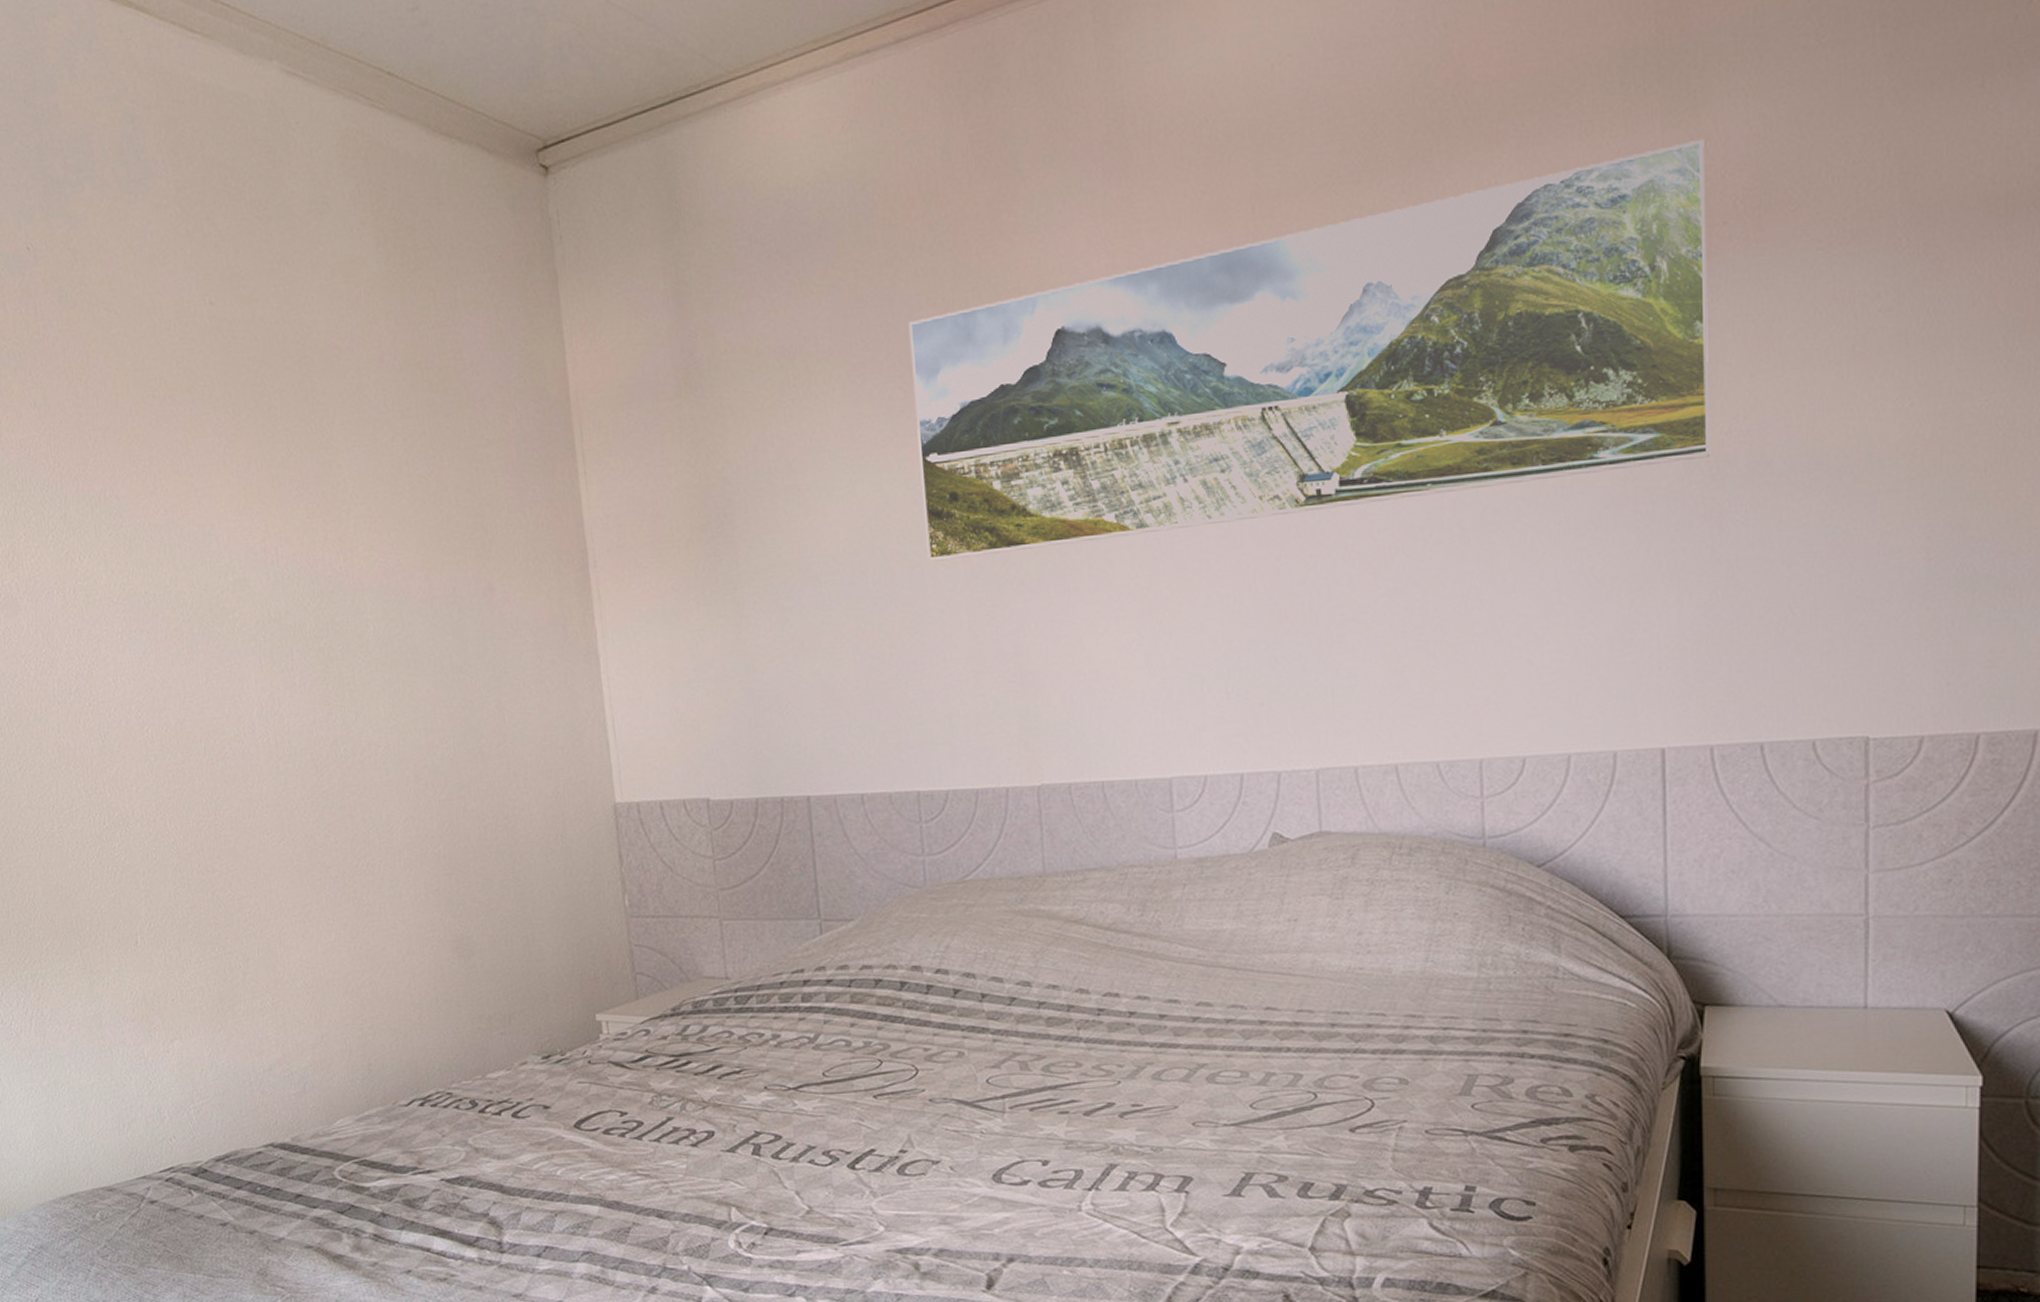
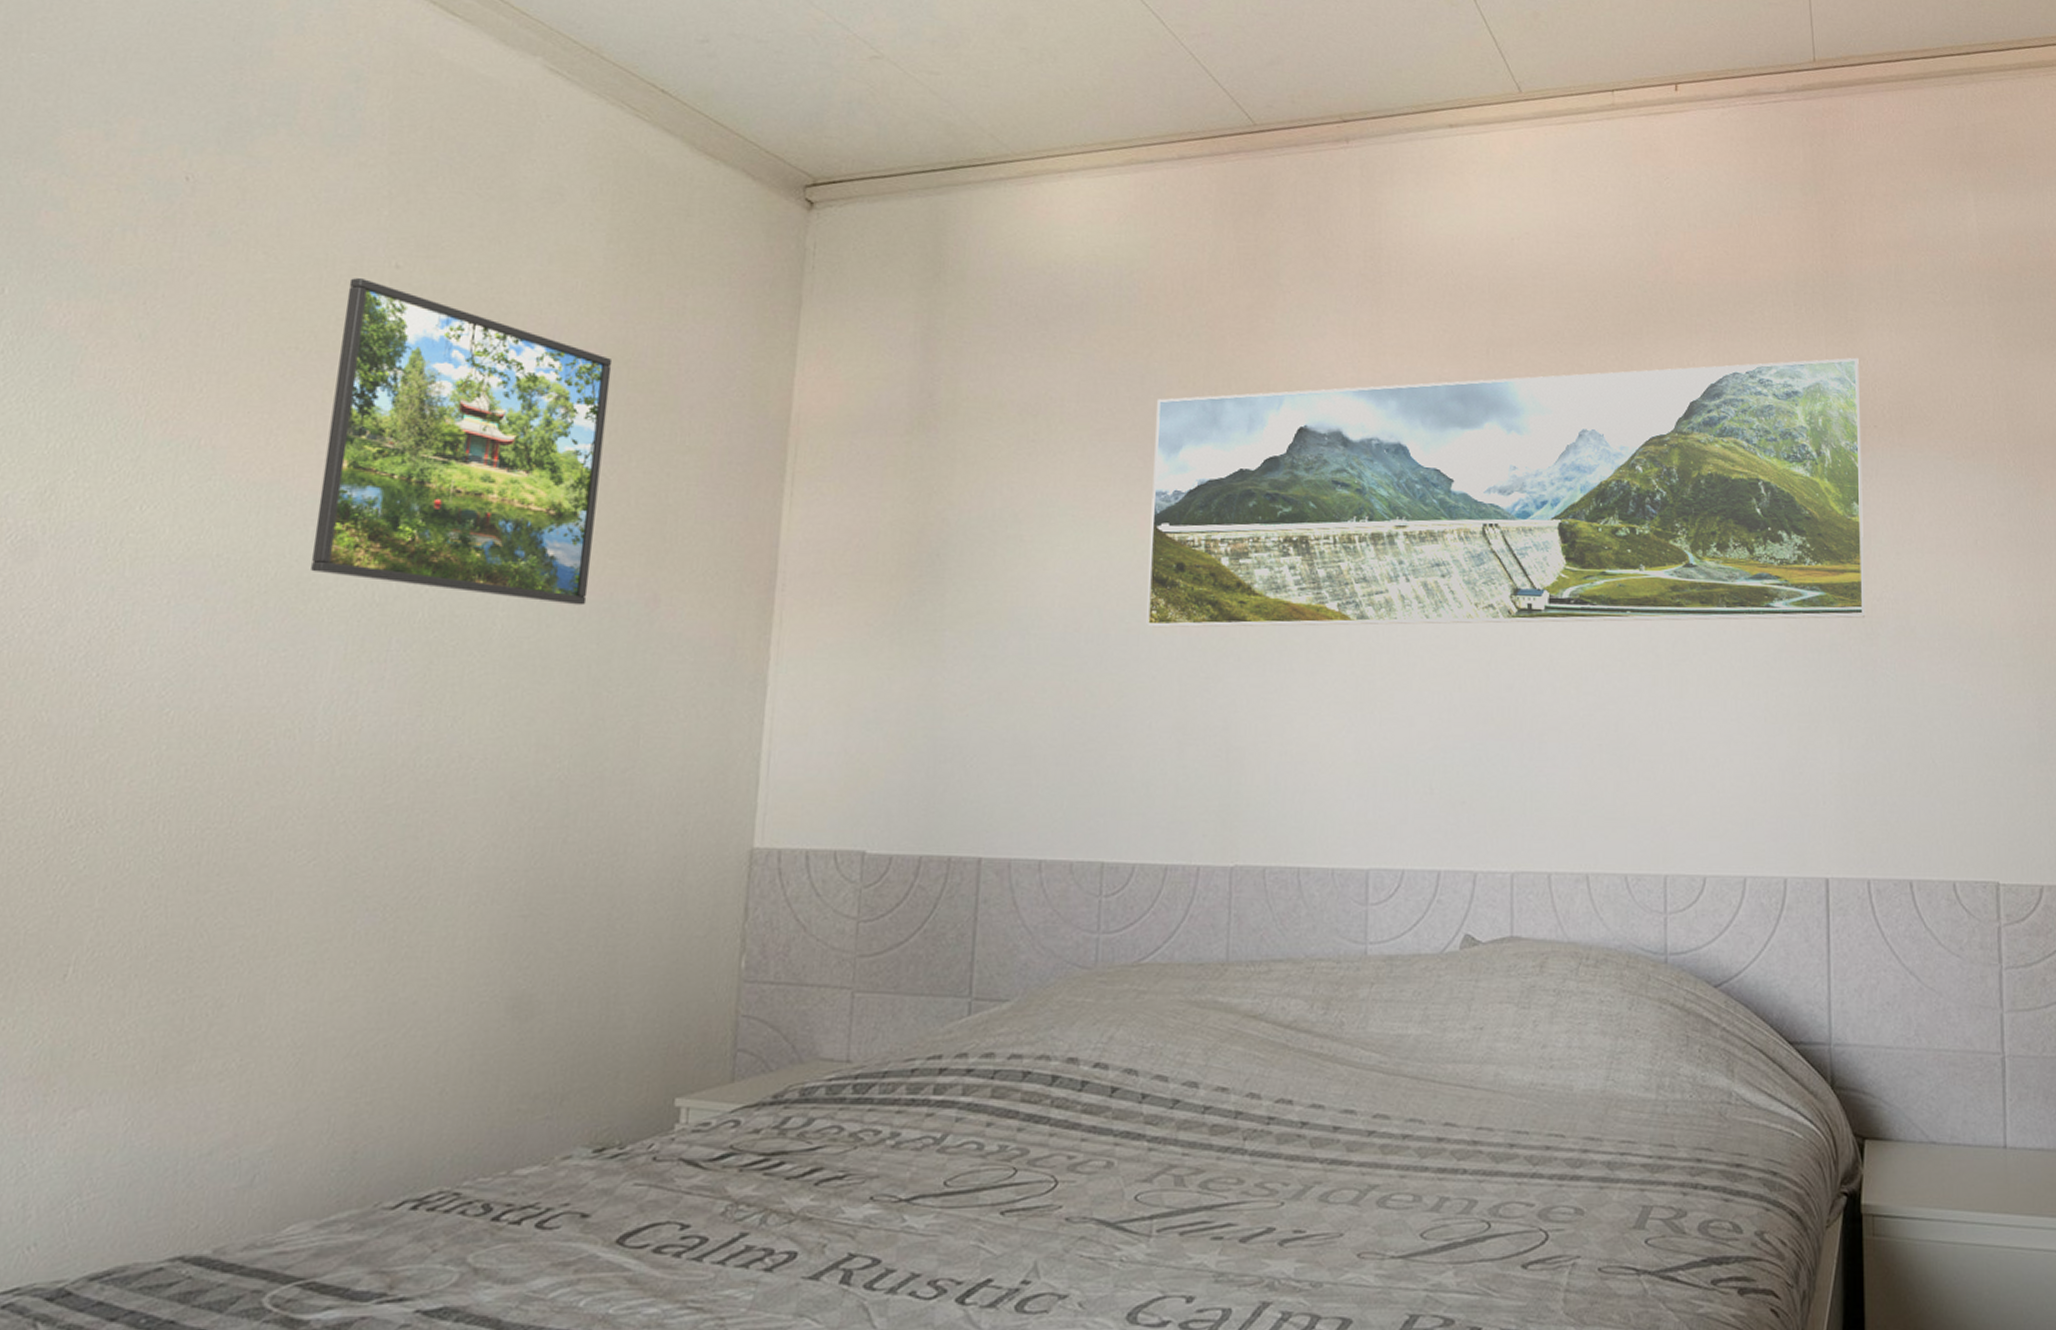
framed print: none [177,319,436,603] -> present [311,277,613,606]

